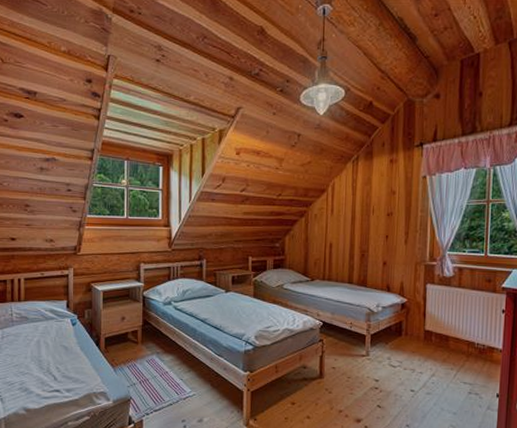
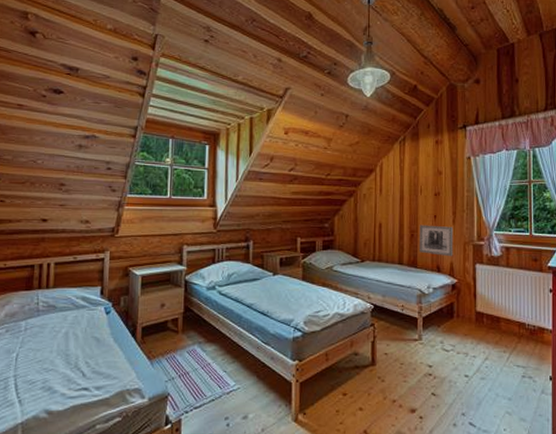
wall art: none [369,245,405,277] -> present [418,225,454,257]

